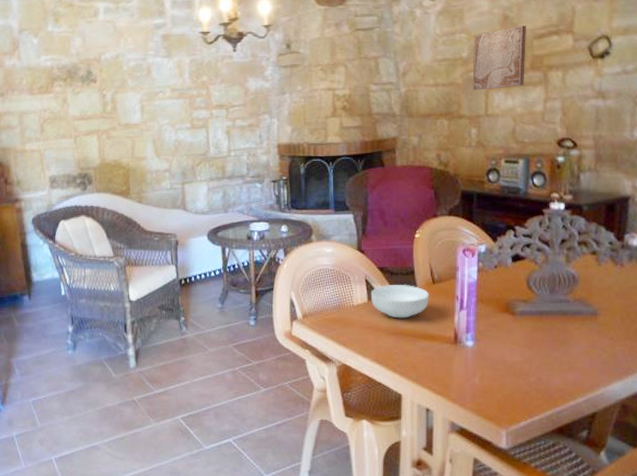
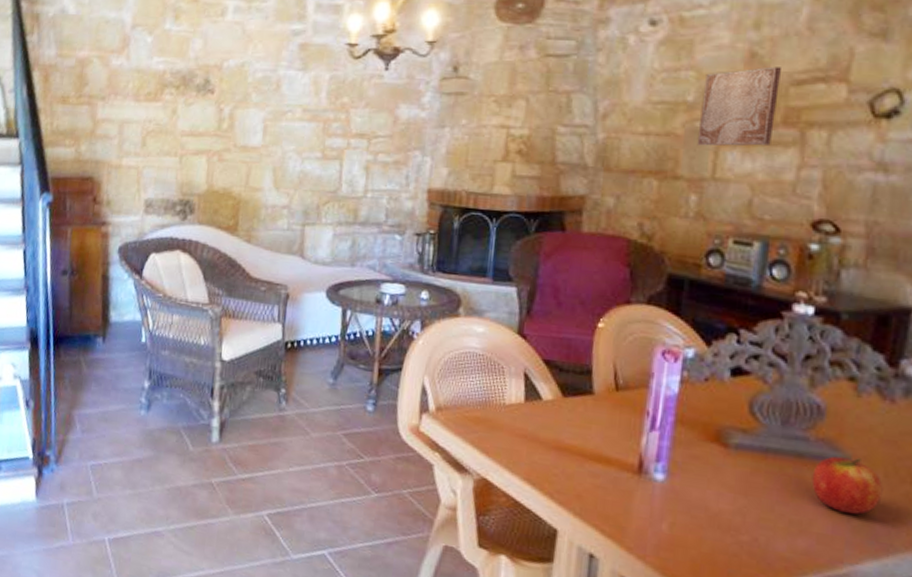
cereal bowl: present [370,285,429,319] -> none [529,383,609,431]
apple: none [573,310,621,351] -> present [811,456,883,515]

